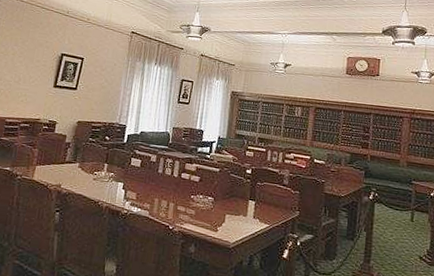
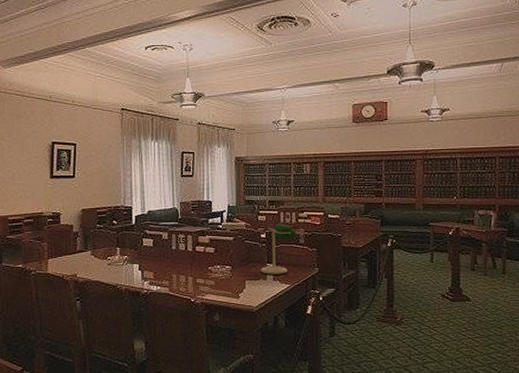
desk lamp: none [229,161,283,216] -> present [247,223,298,277]

